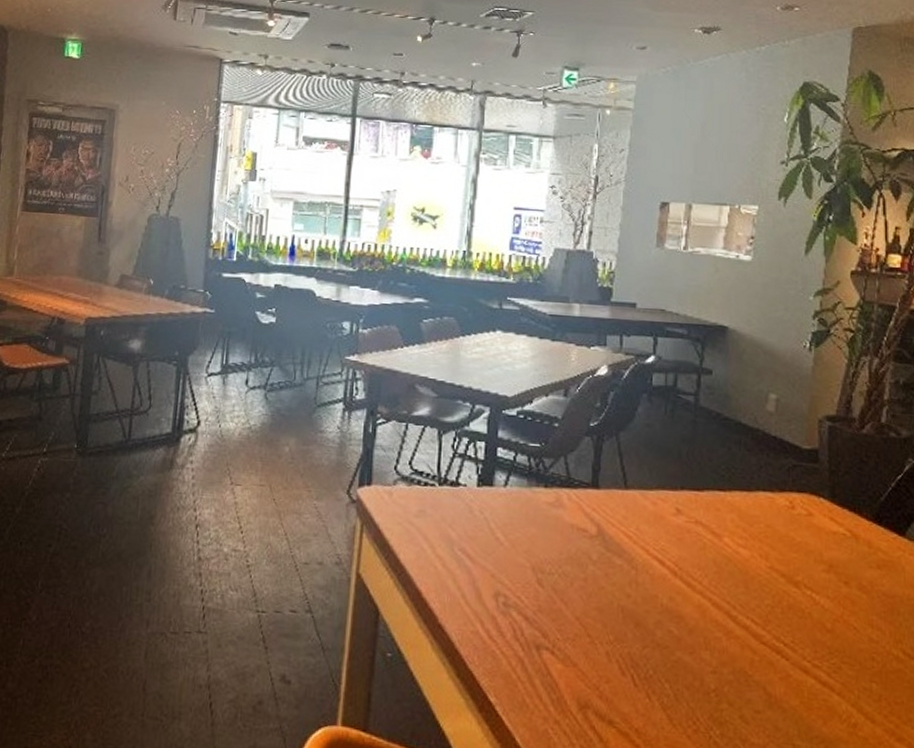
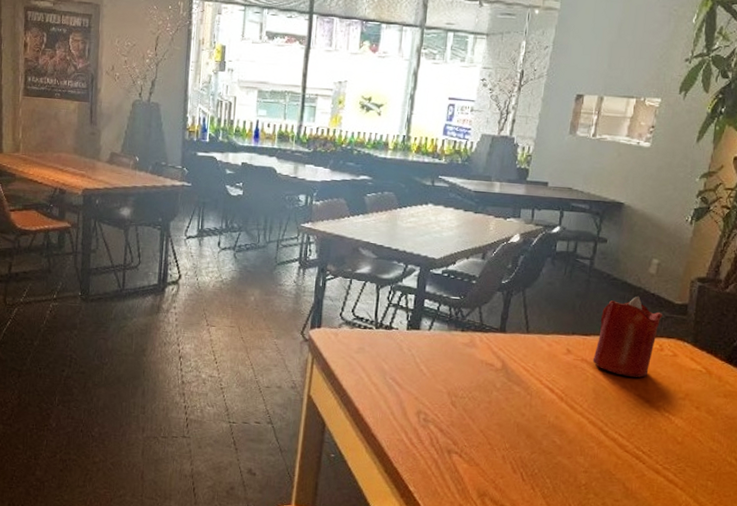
candle: none [709,439,790,544] -> present [592,296,663,378]

